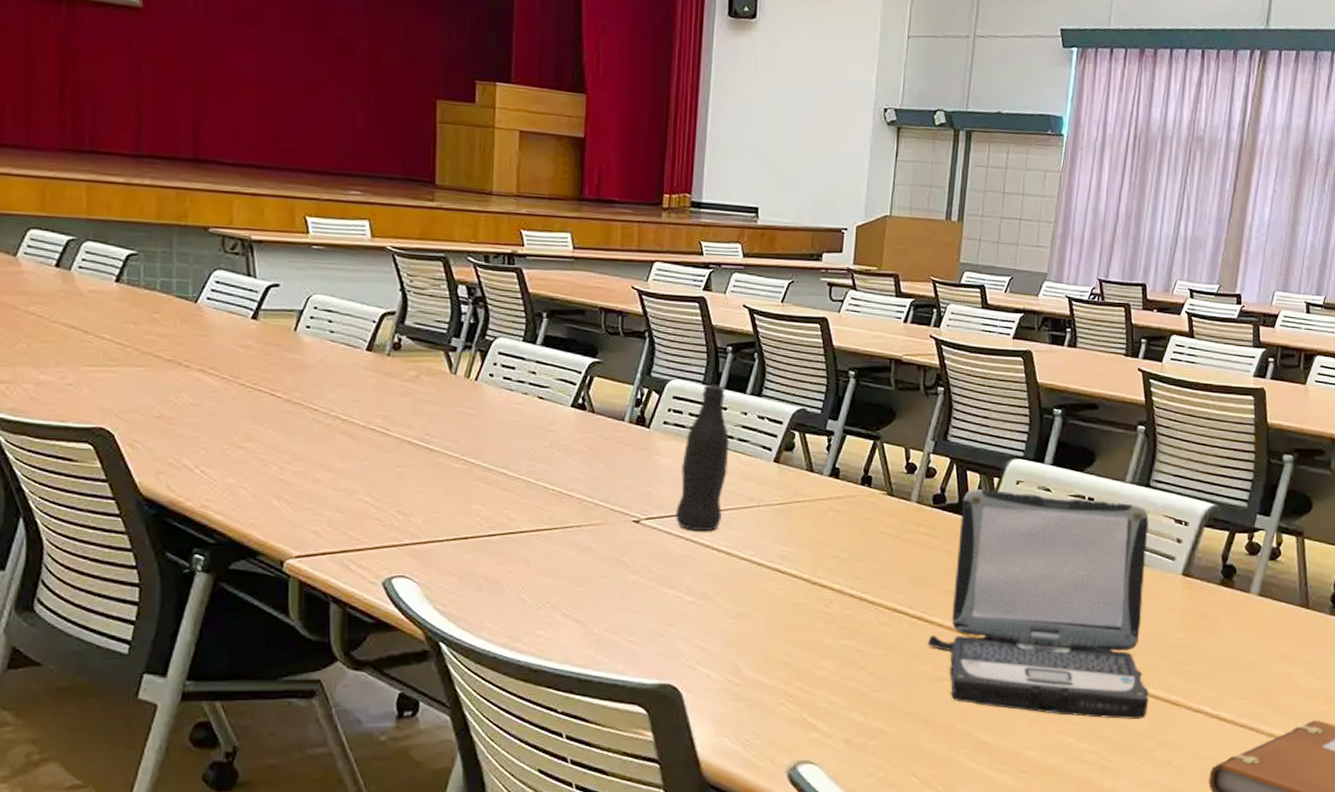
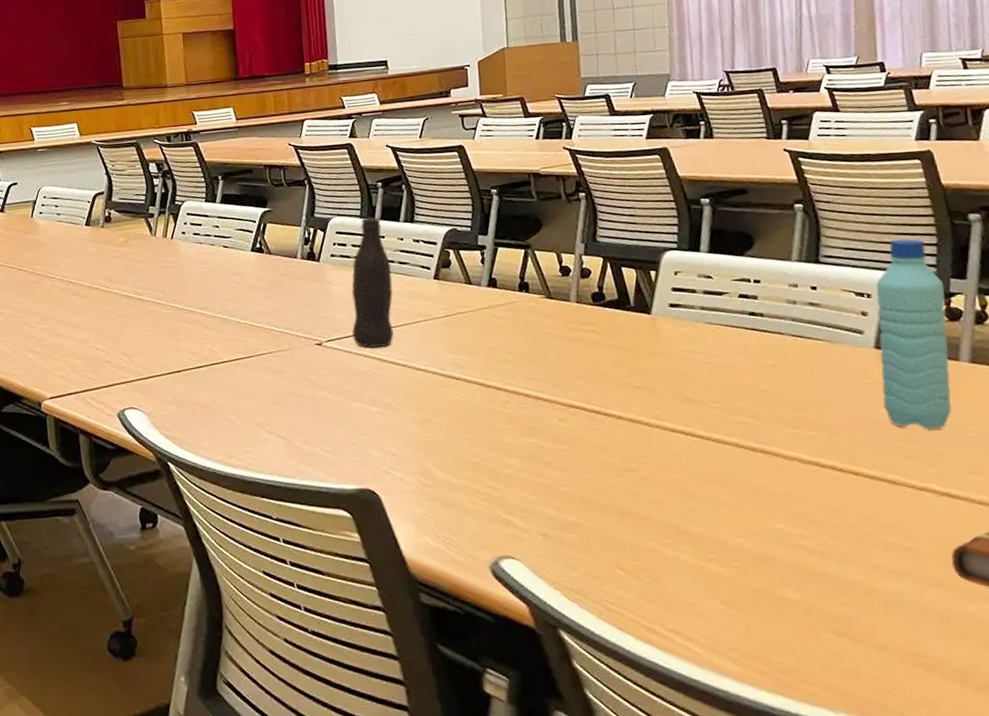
laptop: present [927,489,1149,719] -> none [609,281,864,502]
water bottle: none [1179,472,1251,656] -> present [876,239,952,430]

